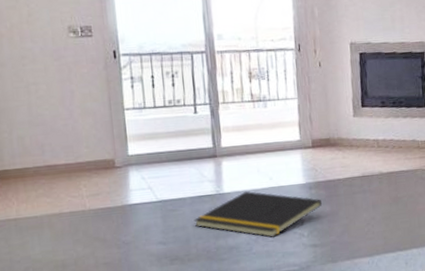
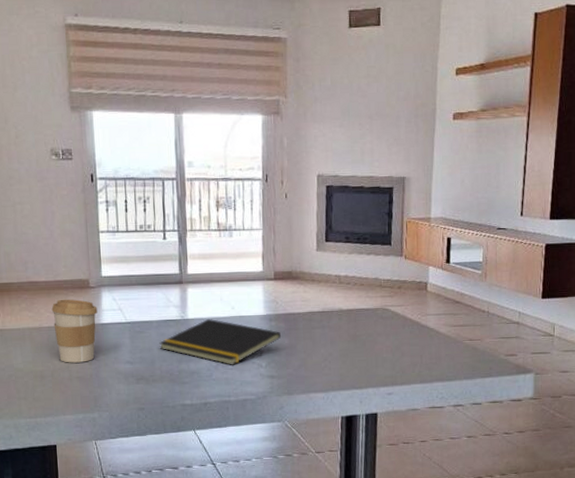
coffee cup: none [73,181,125,249] -> present [51,299,98,363]

